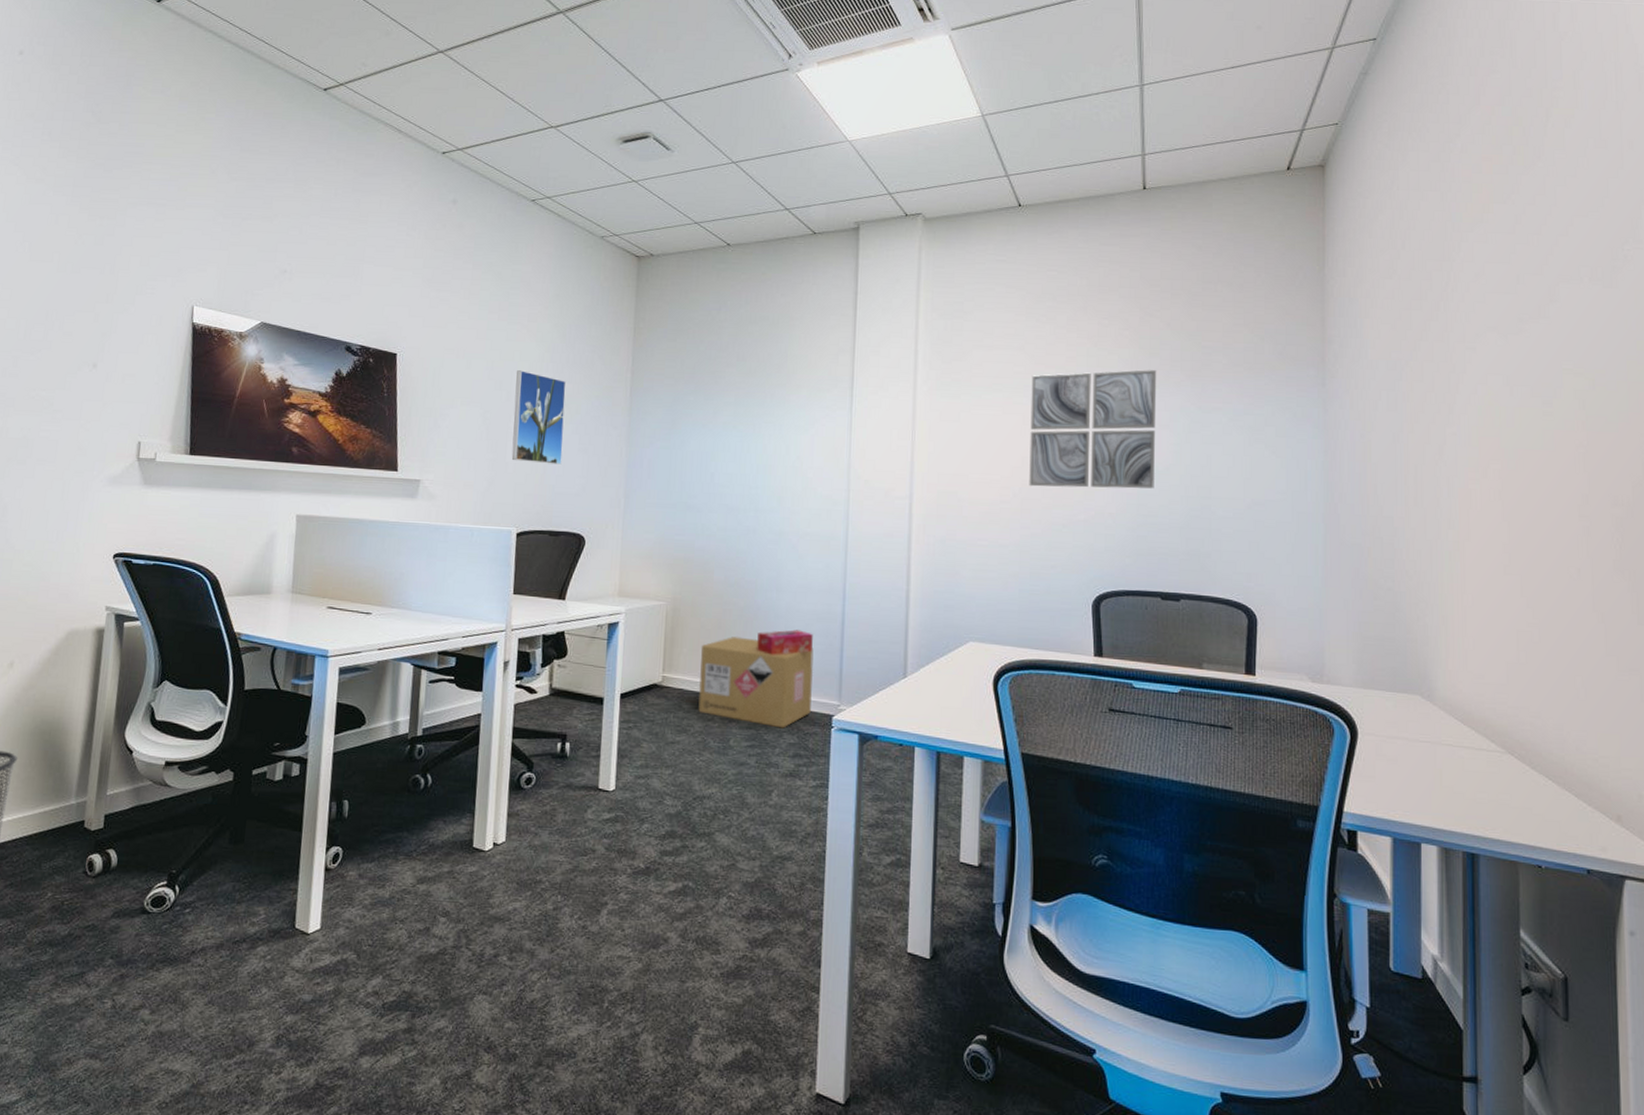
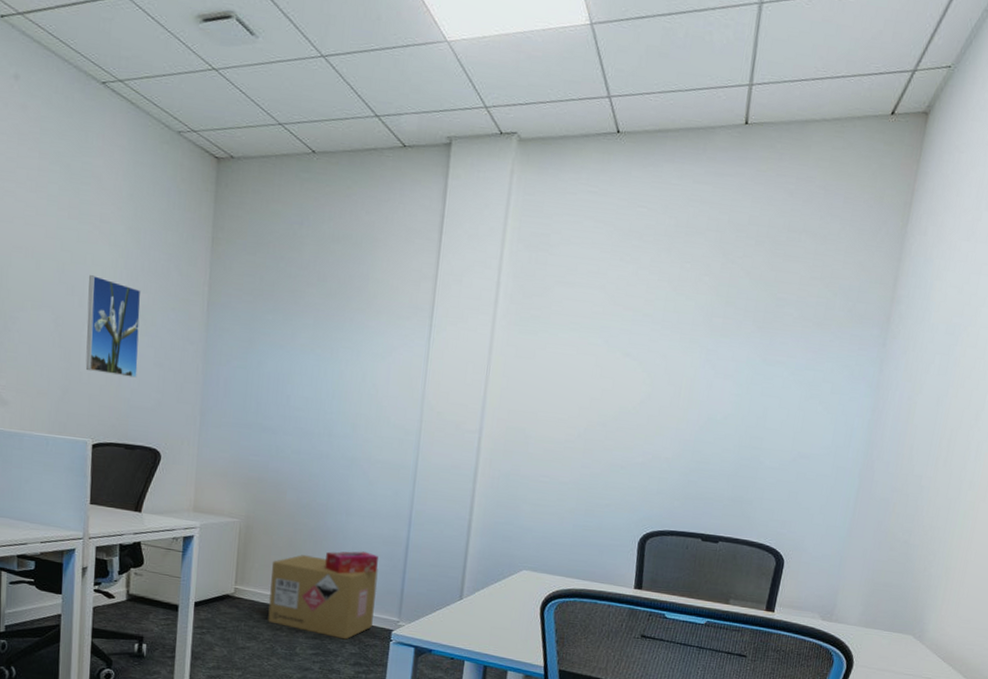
wall art: present [1029,370,1157,489] -> none [594,316,730,437]

